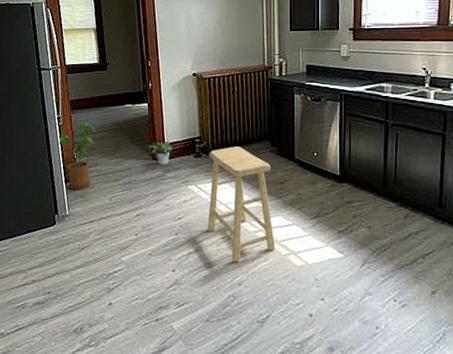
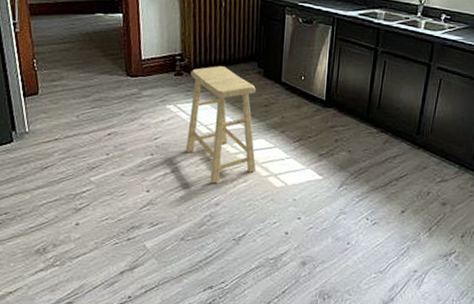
house plant: present [58,122,96,190] -> none [14,30,60,105]
potted plant: present [148,140,173,165] -> none [122,56,150,82]

